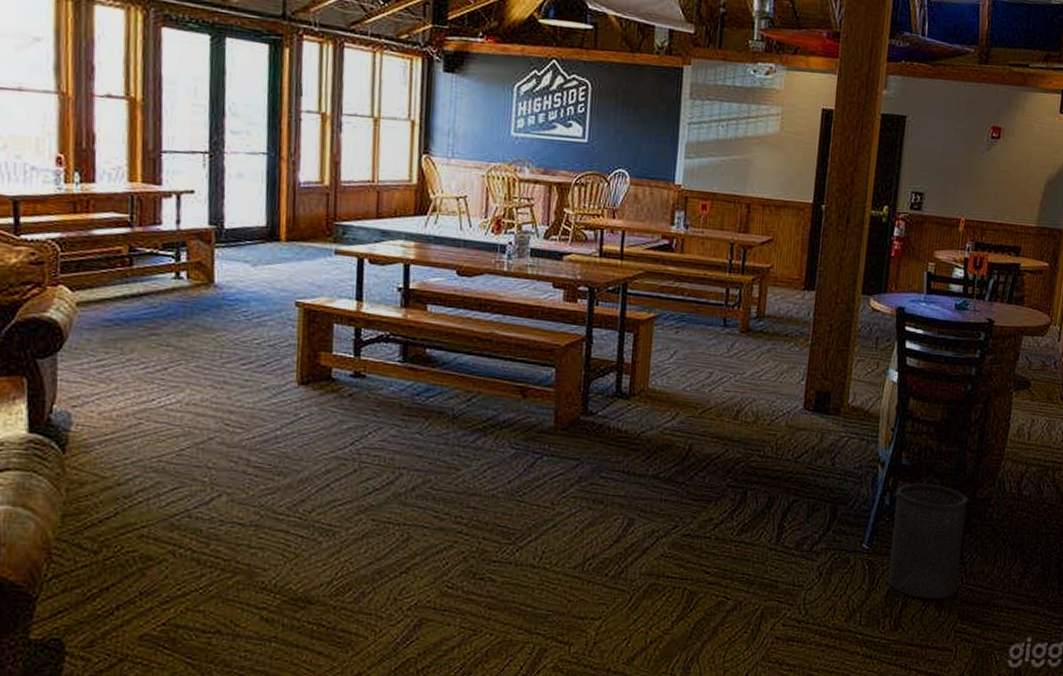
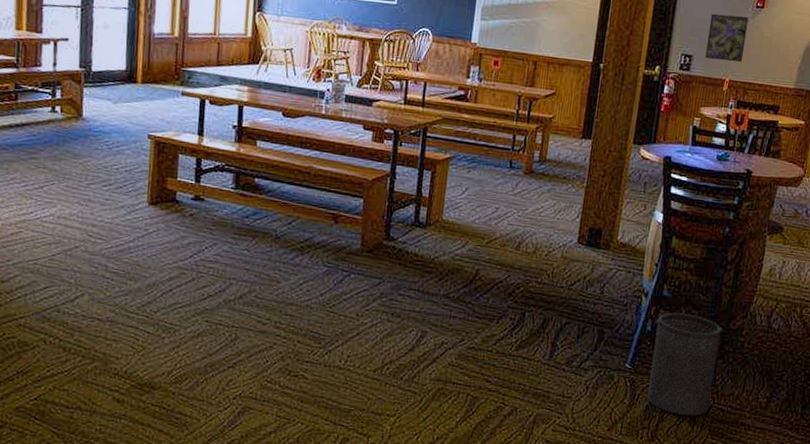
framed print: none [938,145,984,200] -> present [705,13,749,63]

